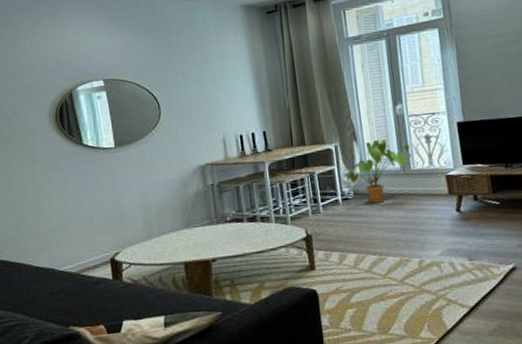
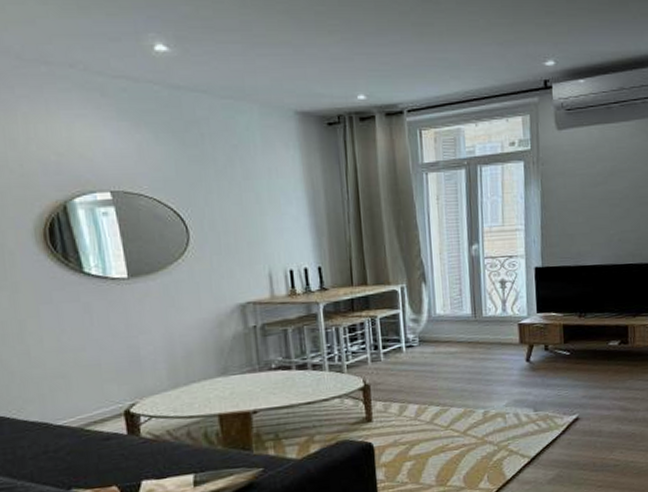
house plant: present [347,139,412,204] -> none [413,282,485,352]

